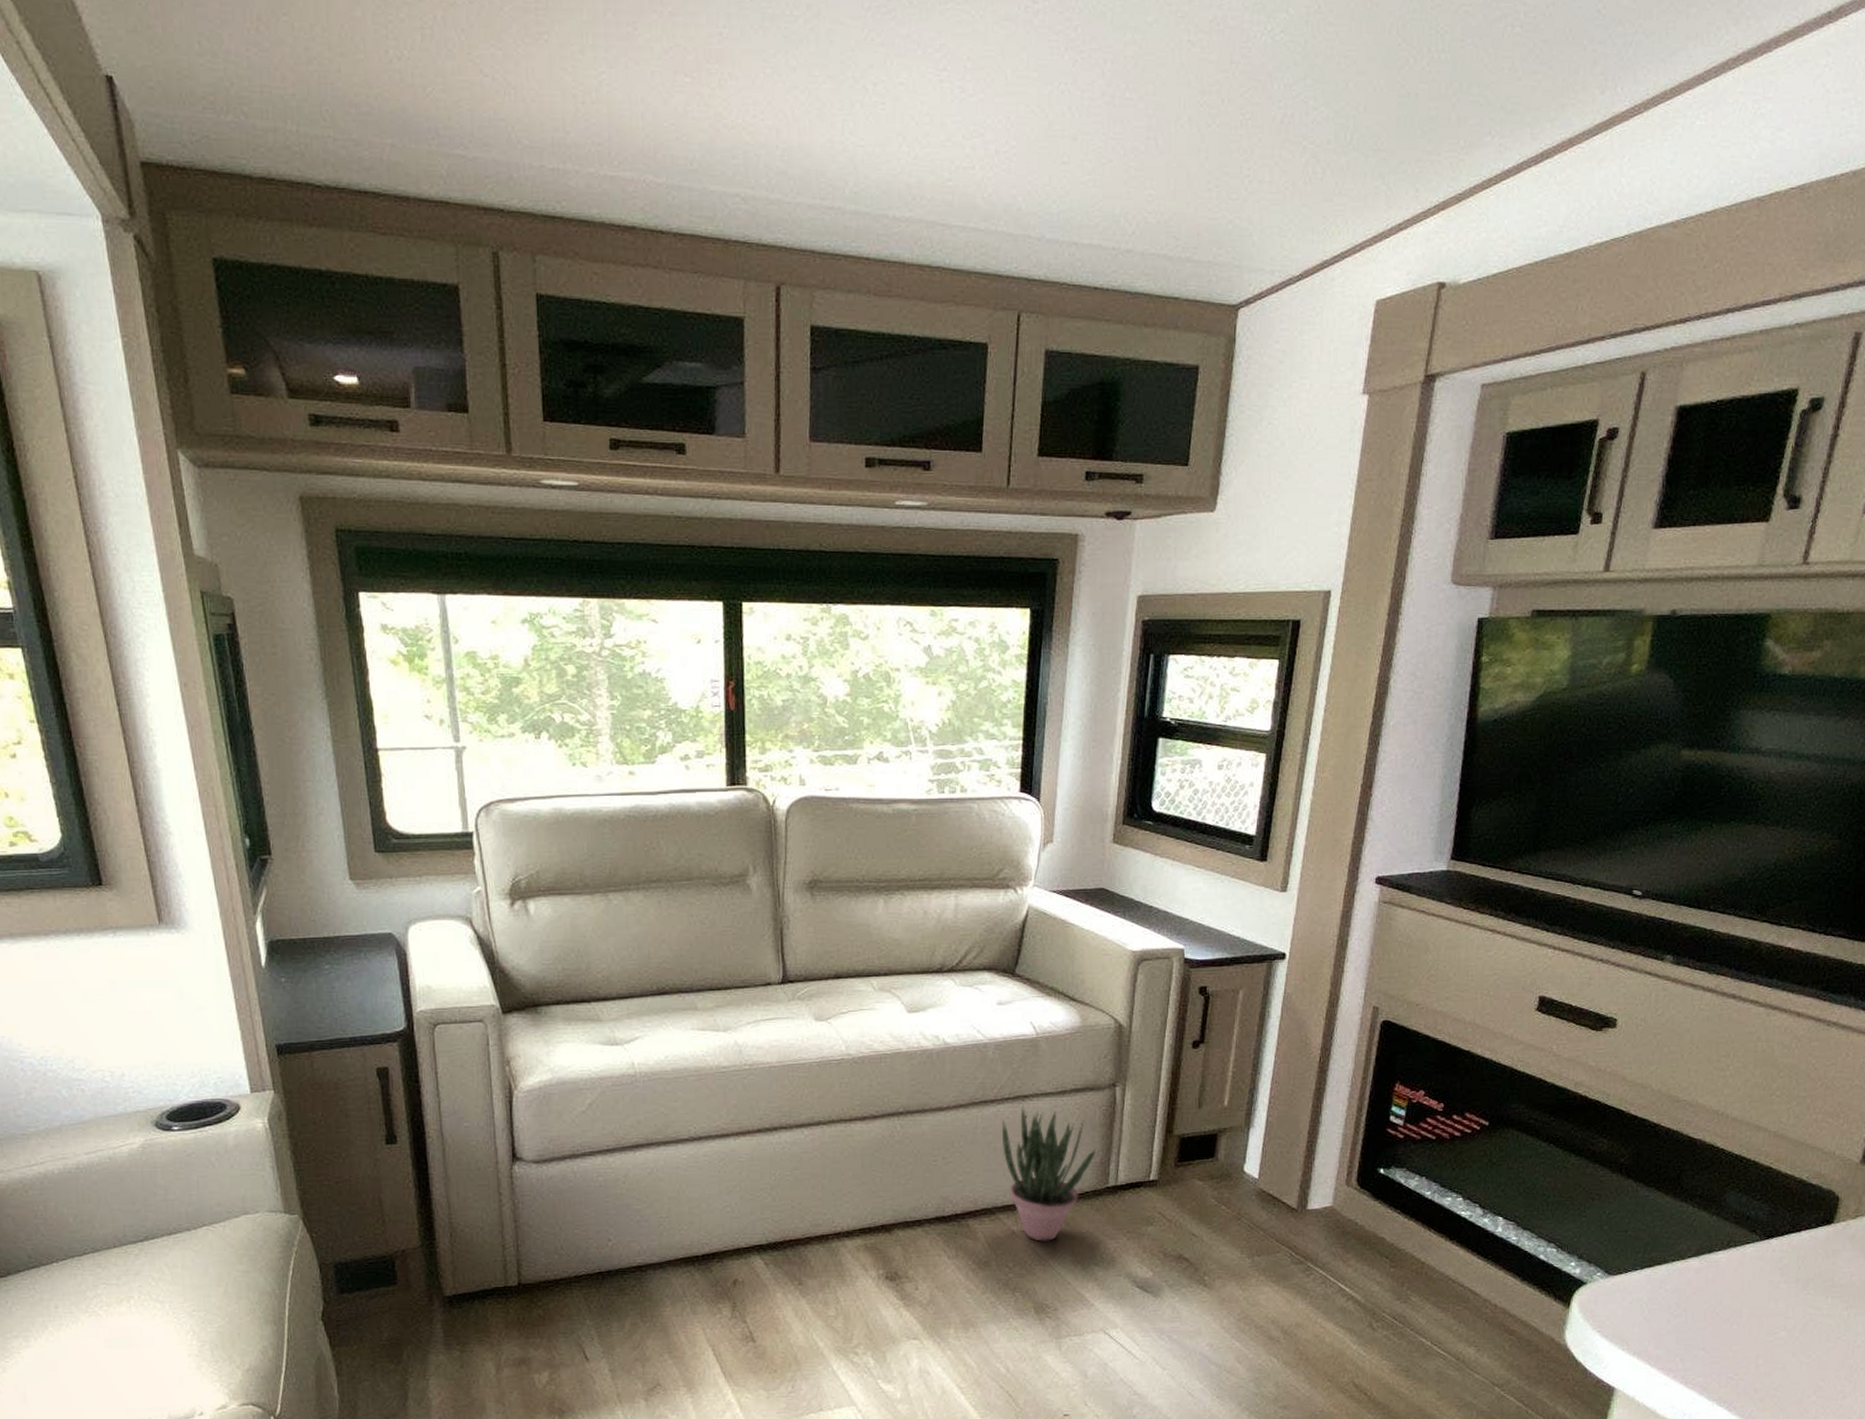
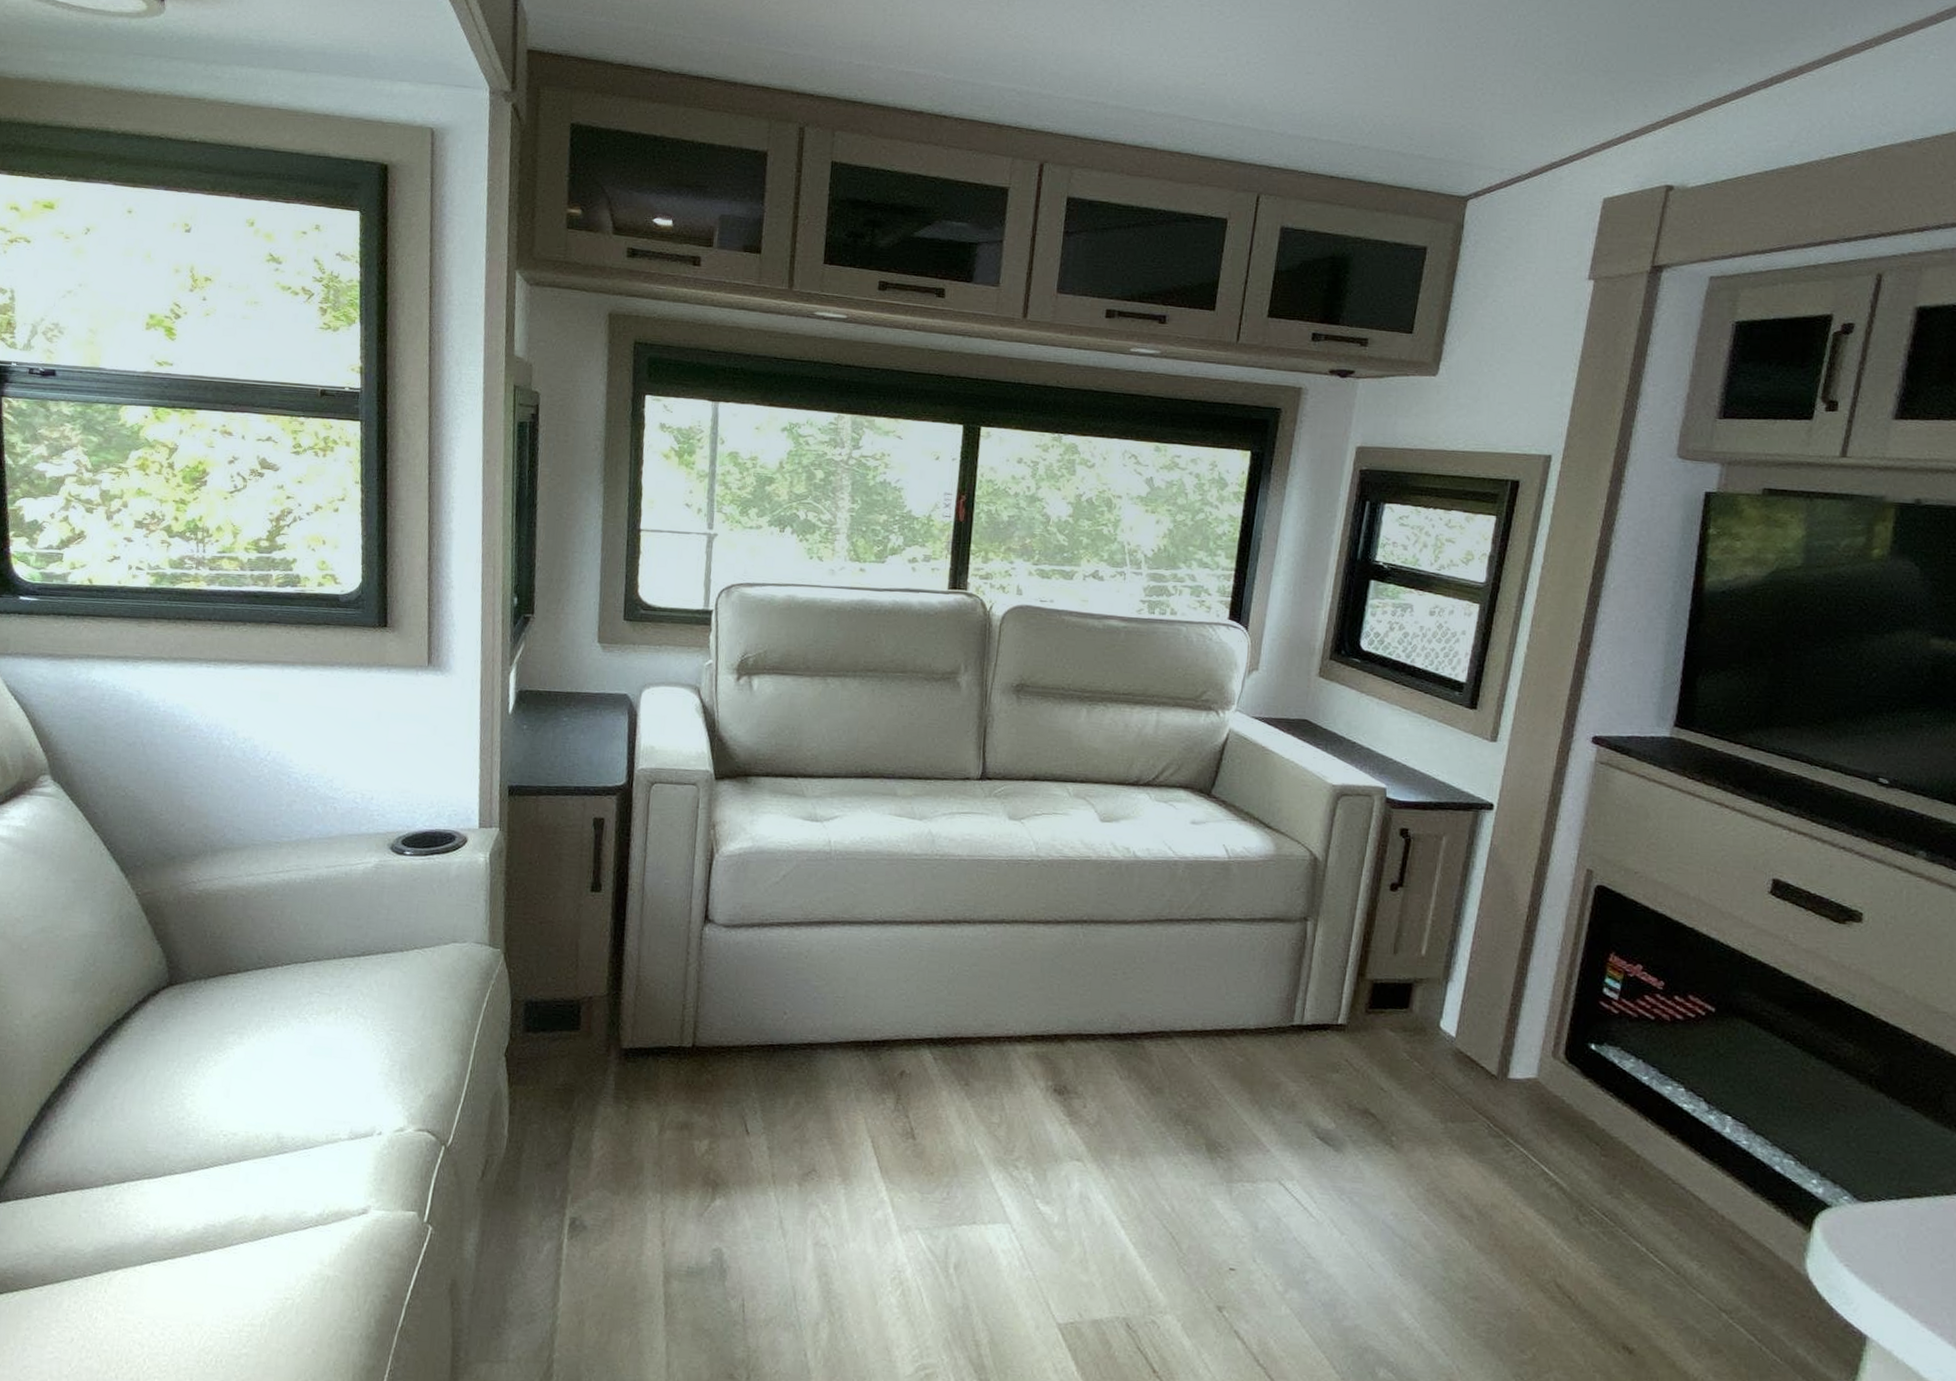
potted plant: present [1001,1105,1096,1242] -> none [1185,928,1283,1075]

